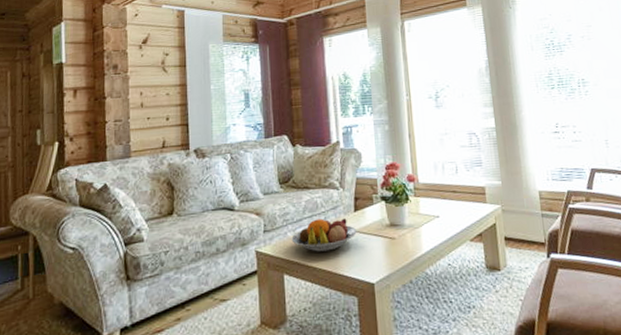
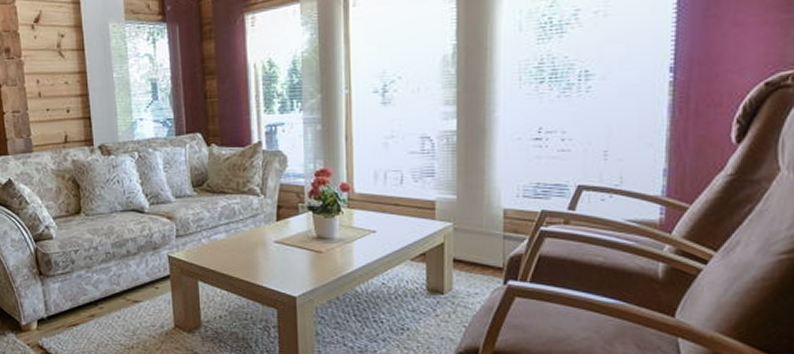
fruit bowl: present [291,217,357,252] -> none [206,225,279,261]

